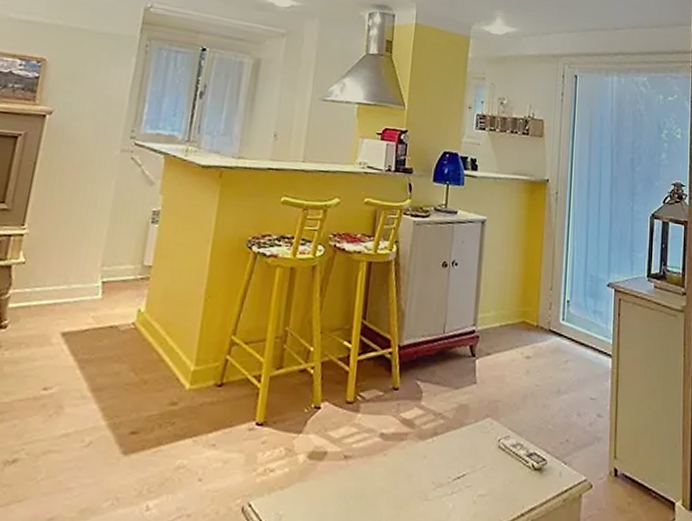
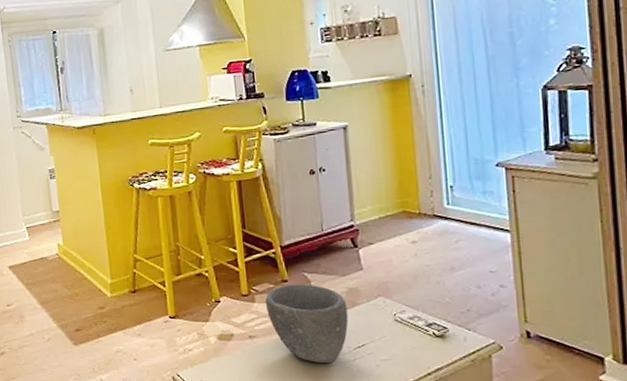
bowl: none [369,393,455,496] -> present [265,284,349,363]

